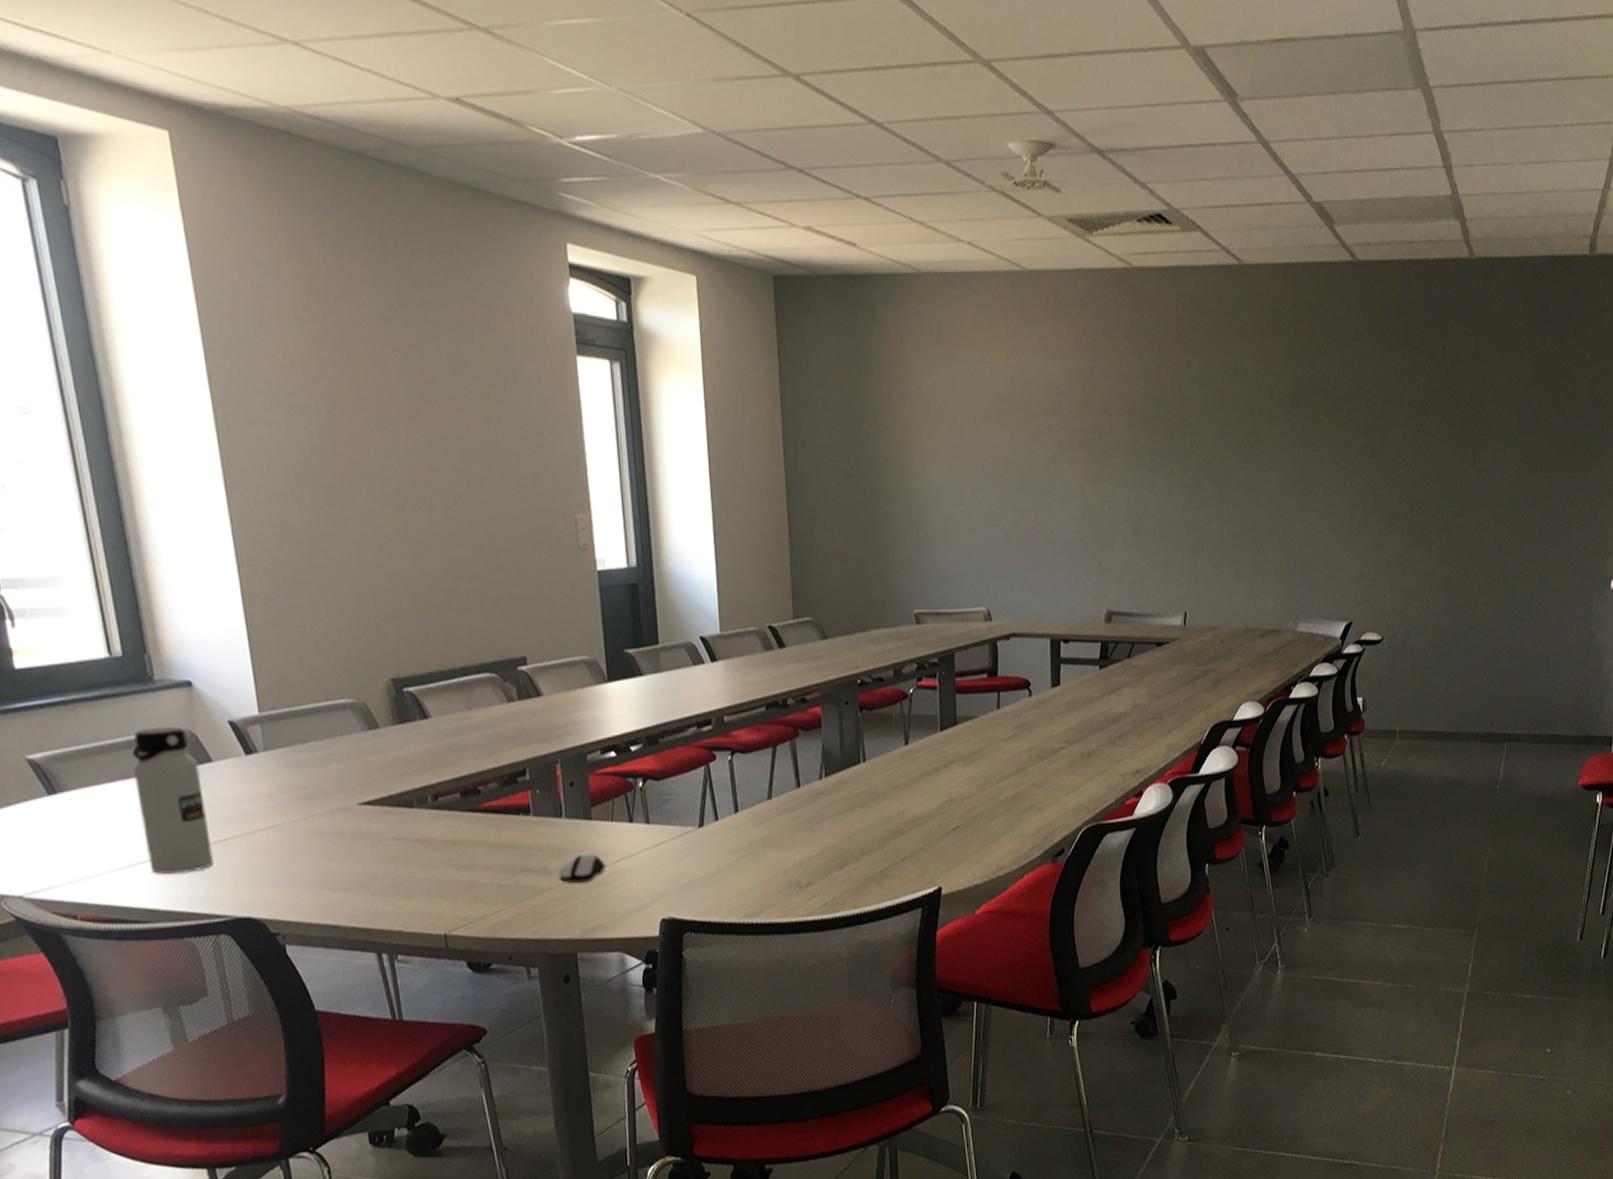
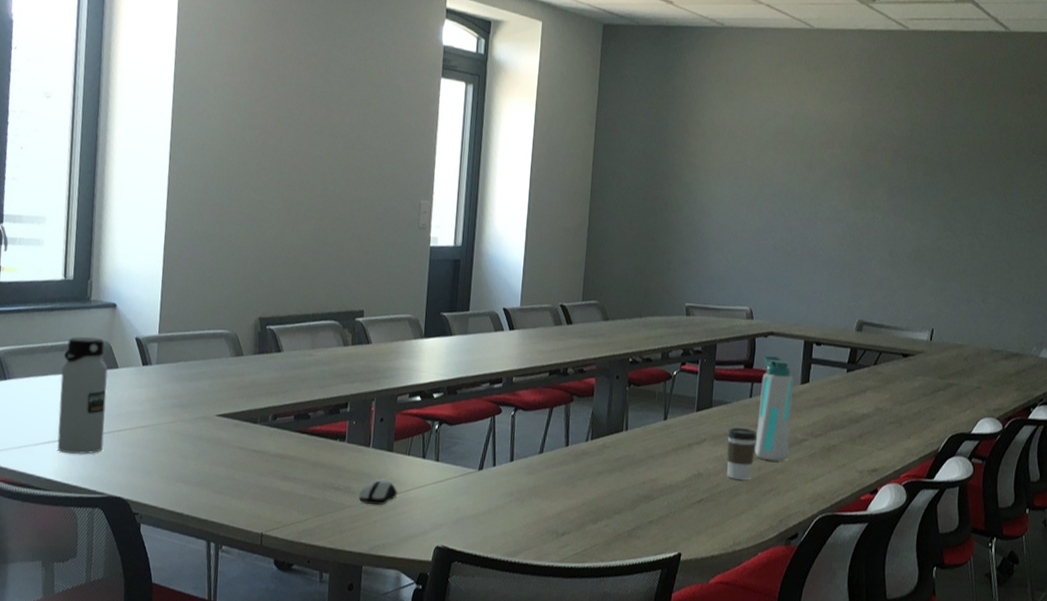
coffee cup: none [976,743,1011,800] -> present [726,427,758,480]
water bottle: none [1007,659,1046,776] -> present [754,355,794,462]

